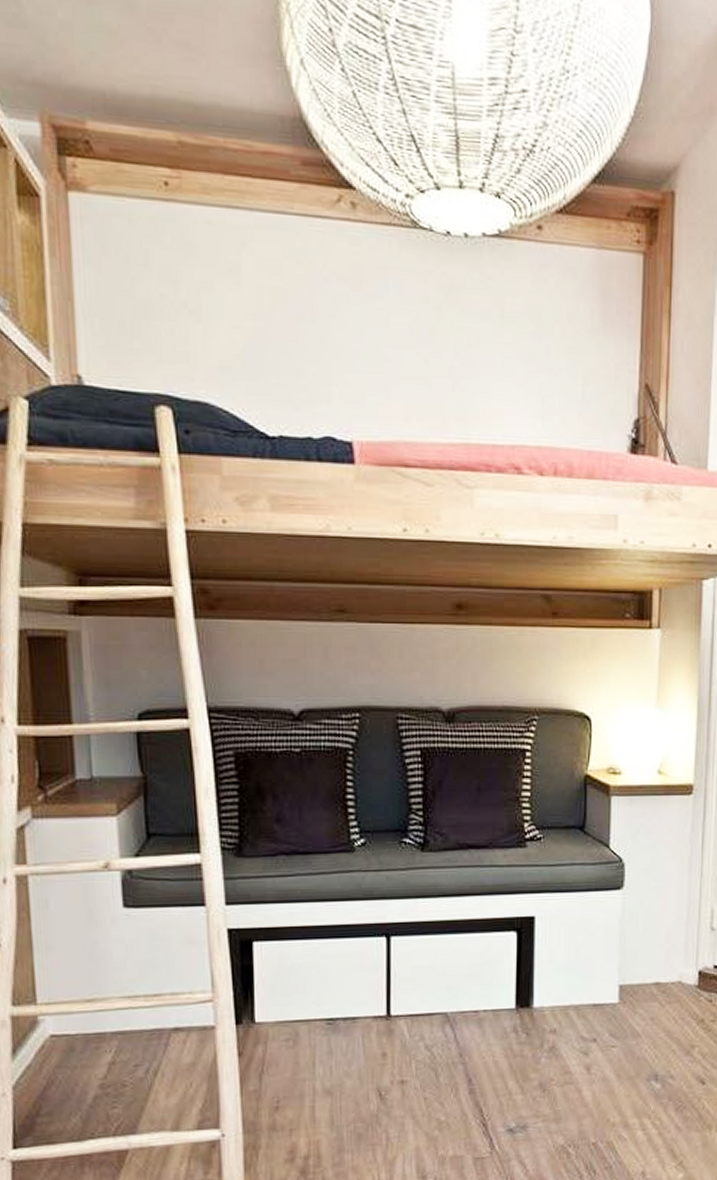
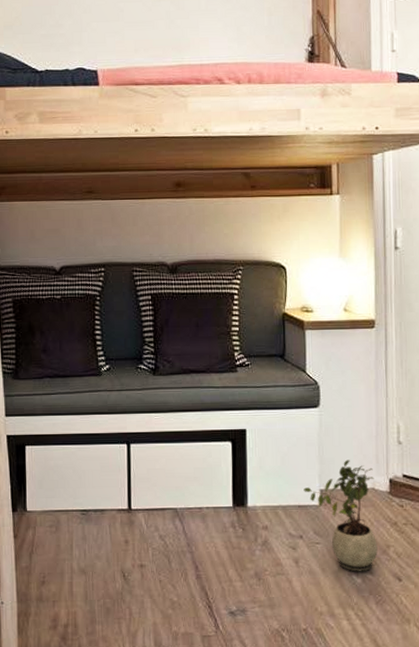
potted plant: none [600,950,682,1077] -> present [304,459,378,572]

